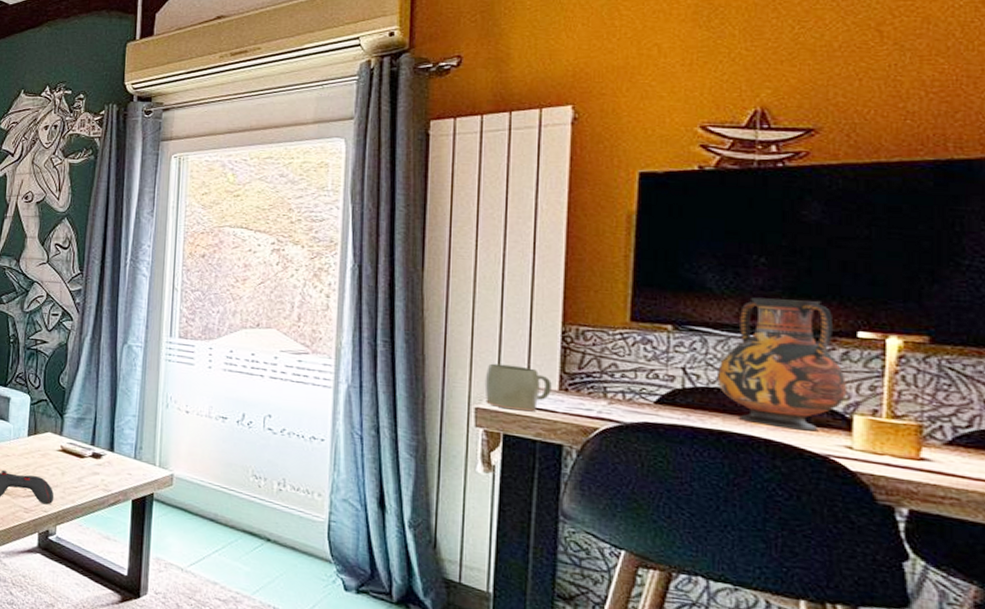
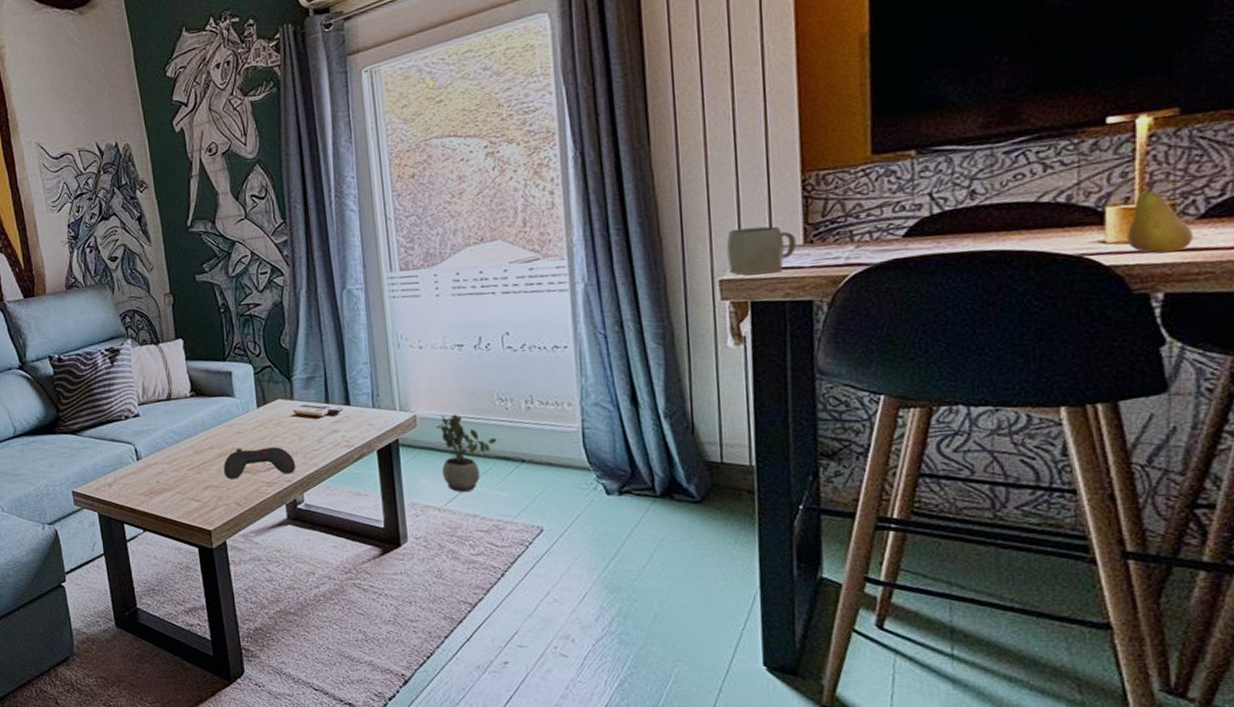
potted plant: none [190,480,246,558] -> present [436,414,497,492]
vase: present [716,297,848,432] -> none [964,93,1099,238]
fruit: none [873,399,940,472] -> present [1126,179,1194,254]

